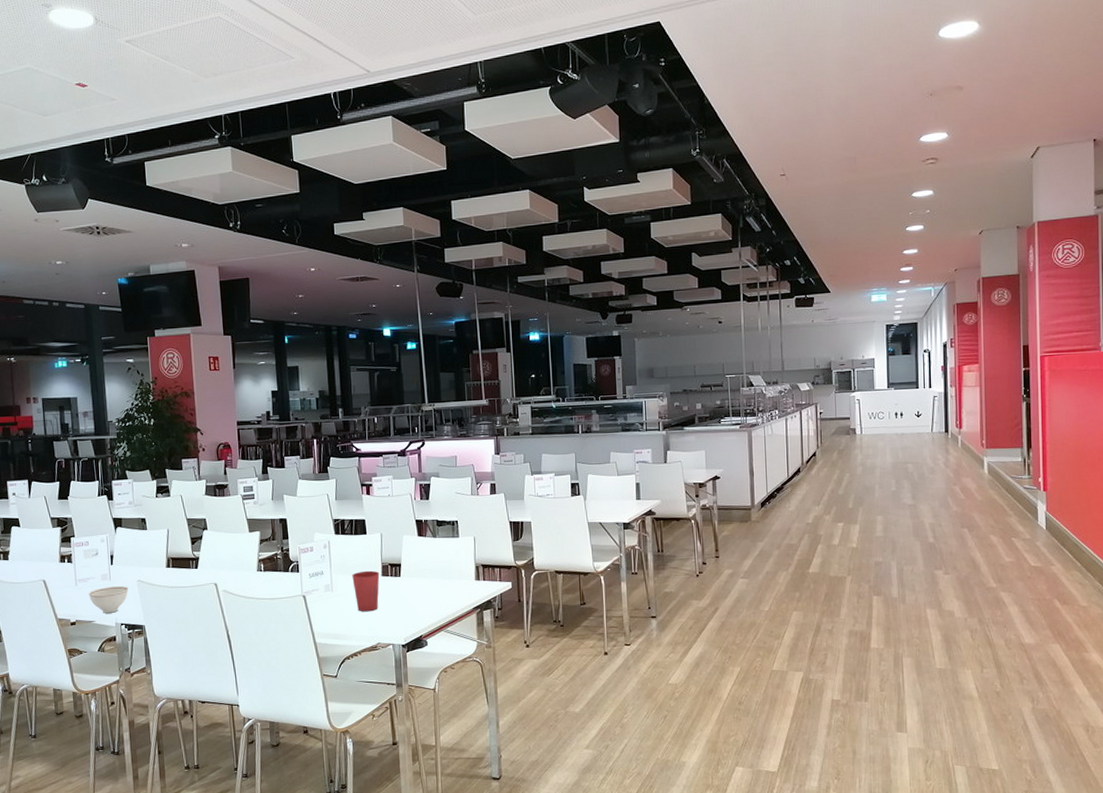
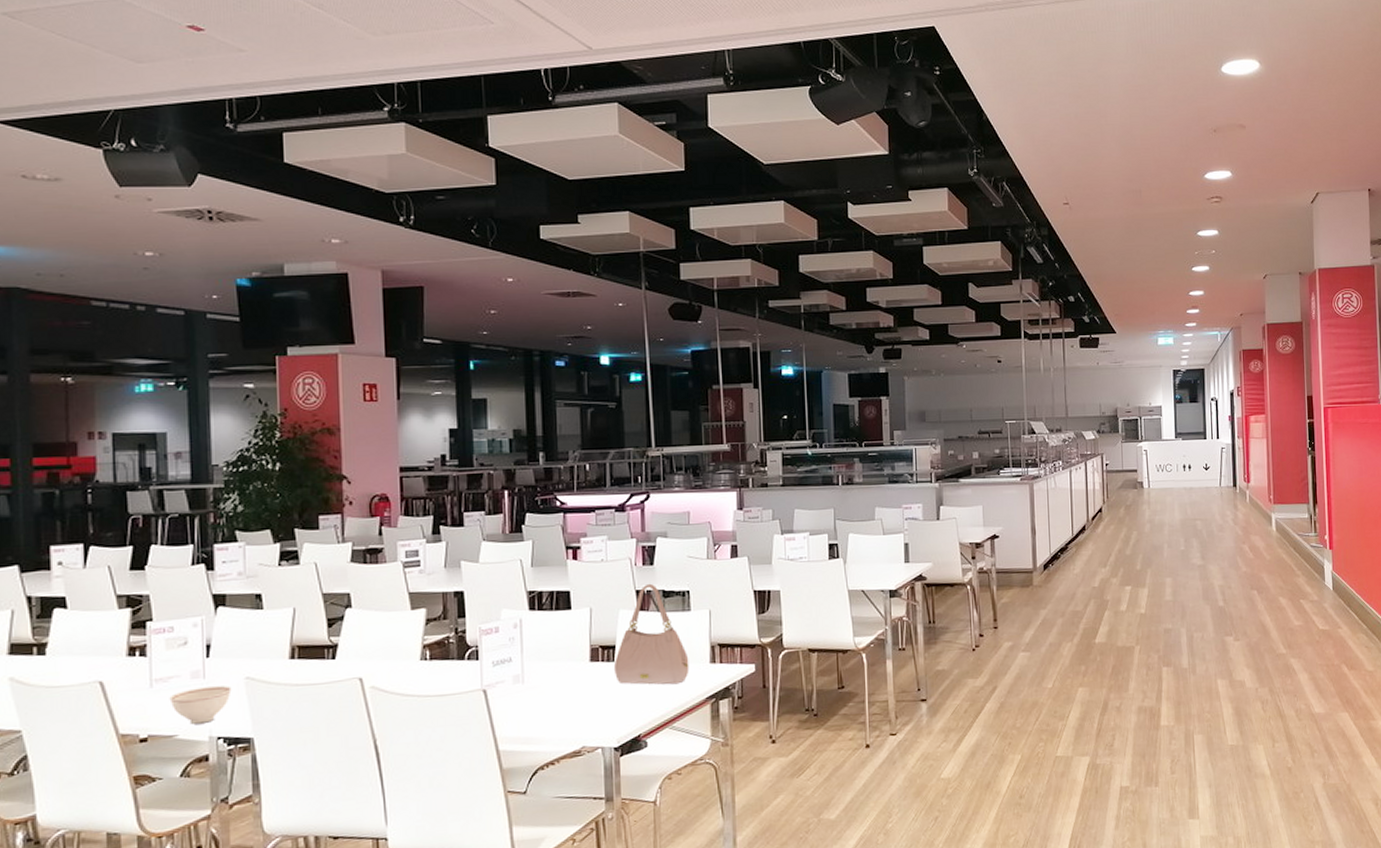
cup: present [352,570,380,612] -> none [550,655,587,708]
handbag: none [400,514,459,597] -> present [613,583,690,685]

